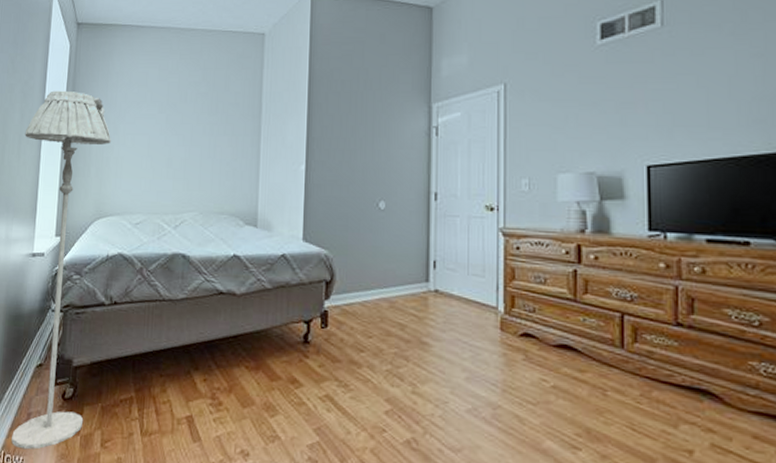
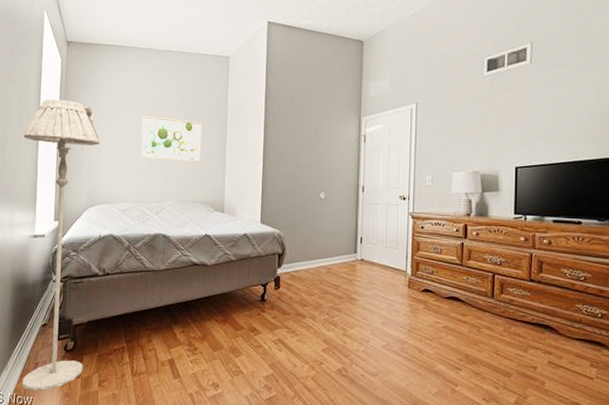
wall art: none [157,107,231,163] -> present [140,115,202,162]

